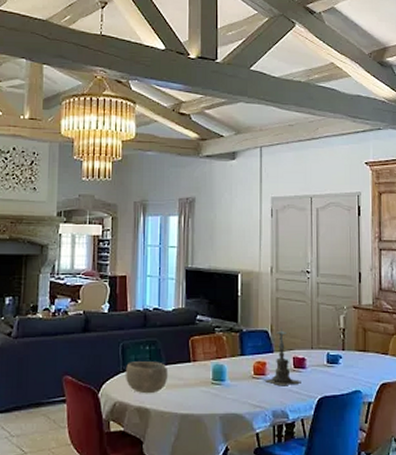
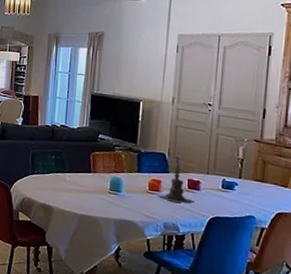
bowl: present [126,362,168,394] -> none [34,167,71,195]

